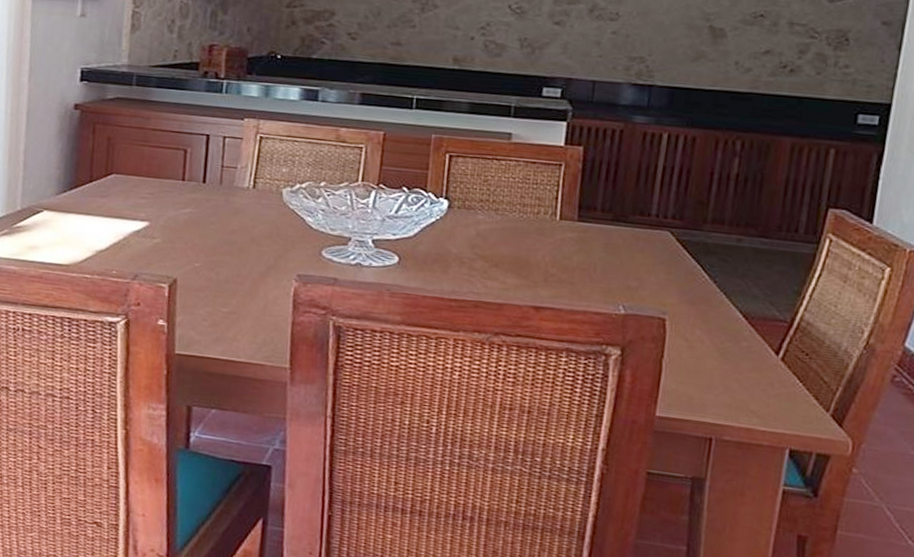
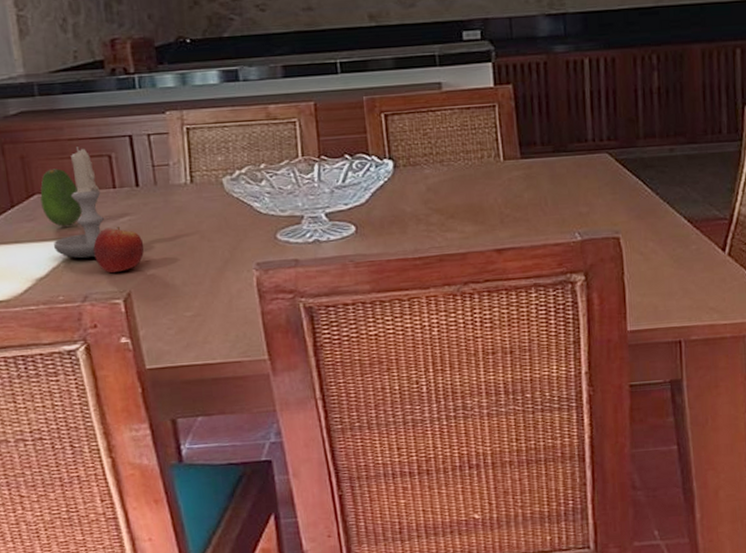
fruit: none [116,153,151,208] -> present [40,168,83,227]
candle: none [119,137,171,241] -> present [54,147,105,259]
fruit: none [151,215,199,259] -> present [92,227,145,274]

